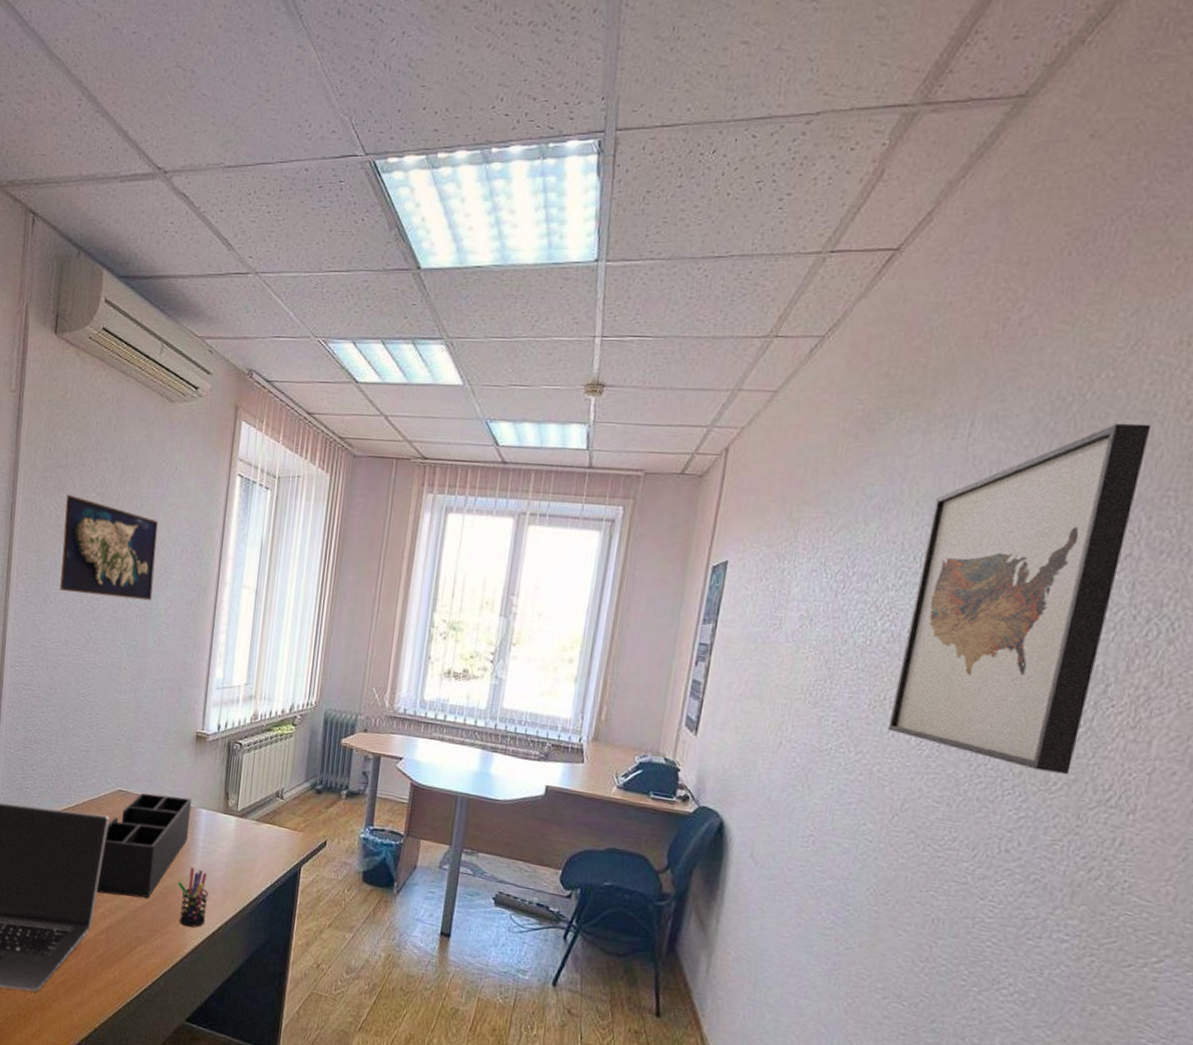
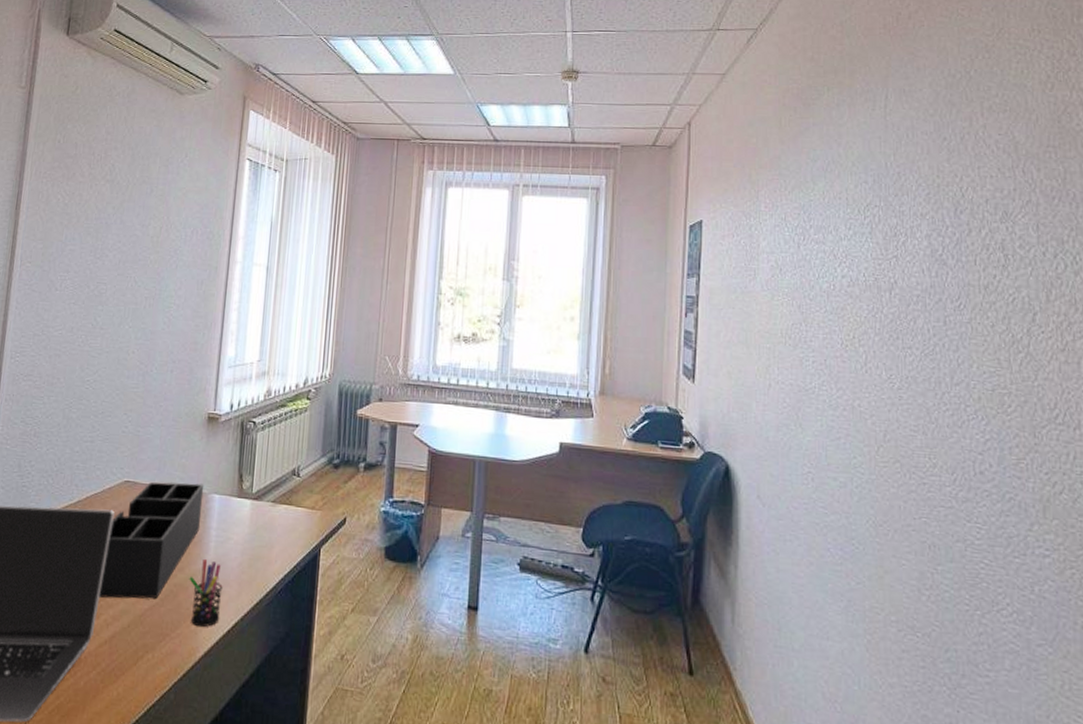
map: present [60,494,158,601] -> none [66,183,168,283]
wall art: present [887,423,1152,775] -> none [860,94,1025,397]

